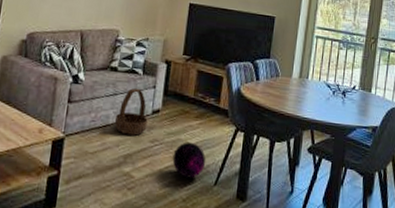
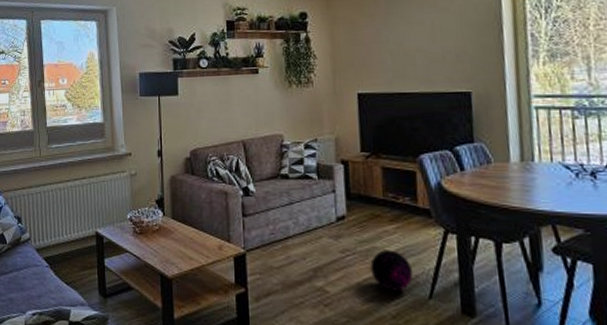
basket: present [114,88,148,136] -> none [295,194,334,246]

